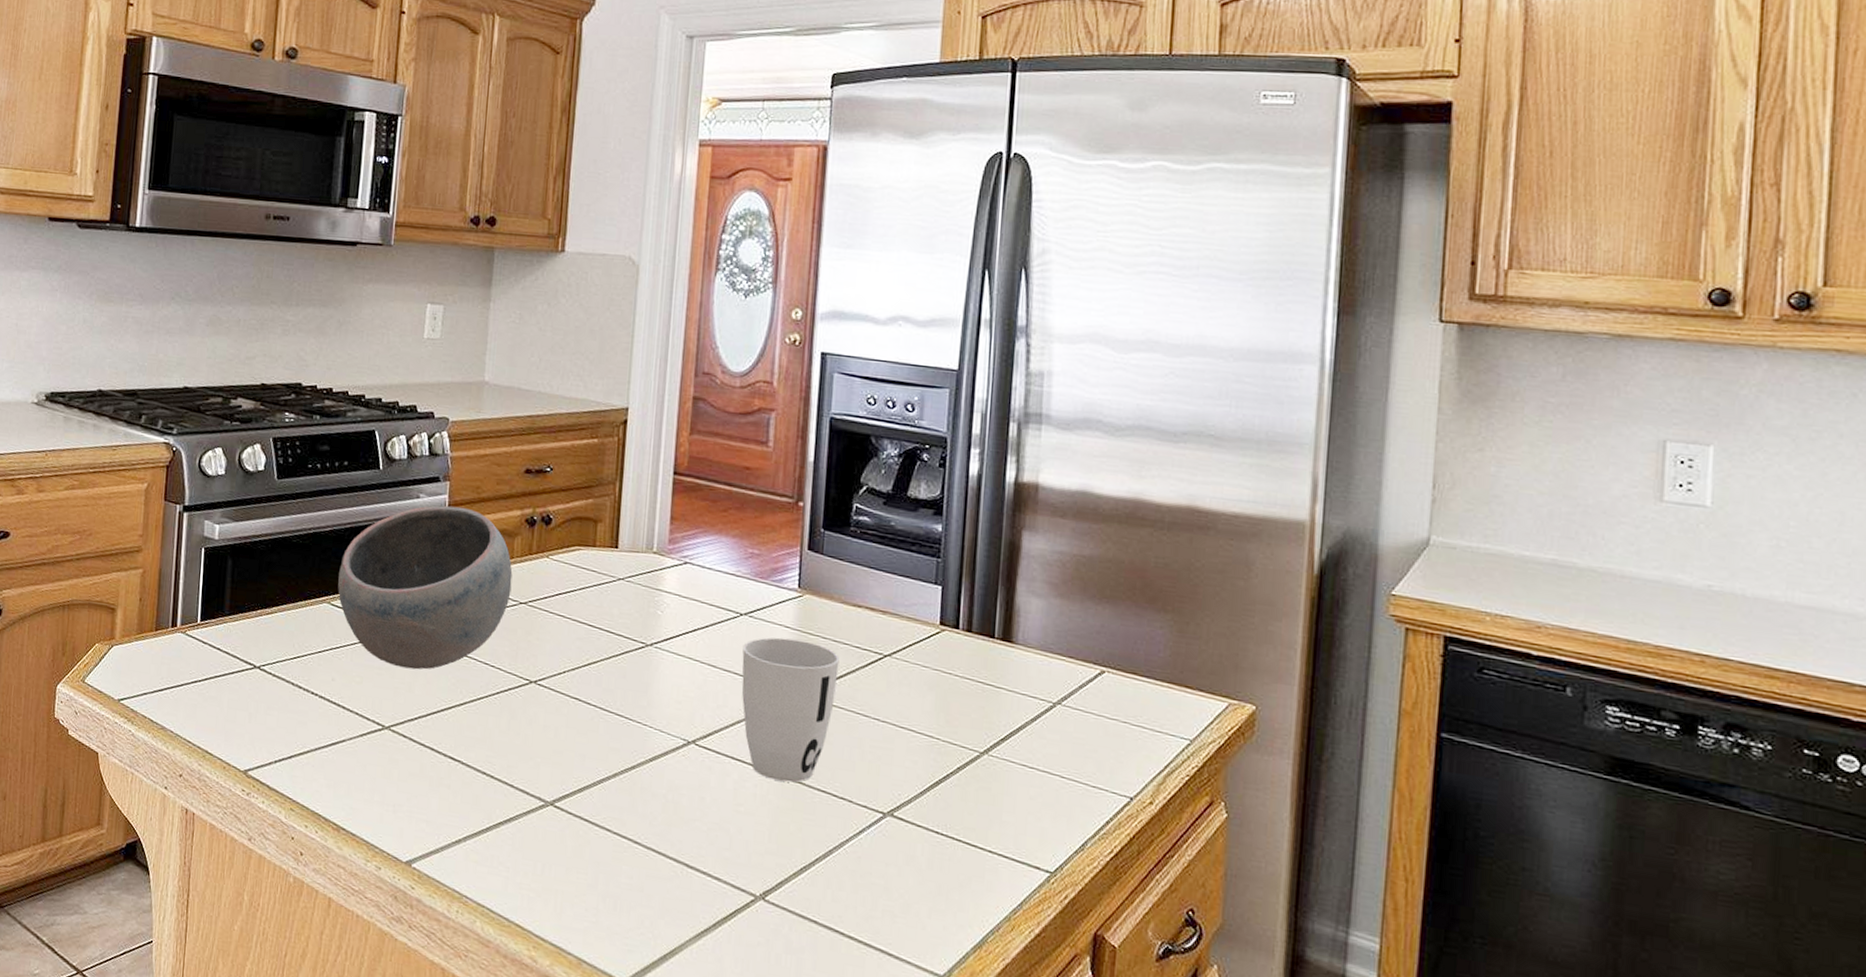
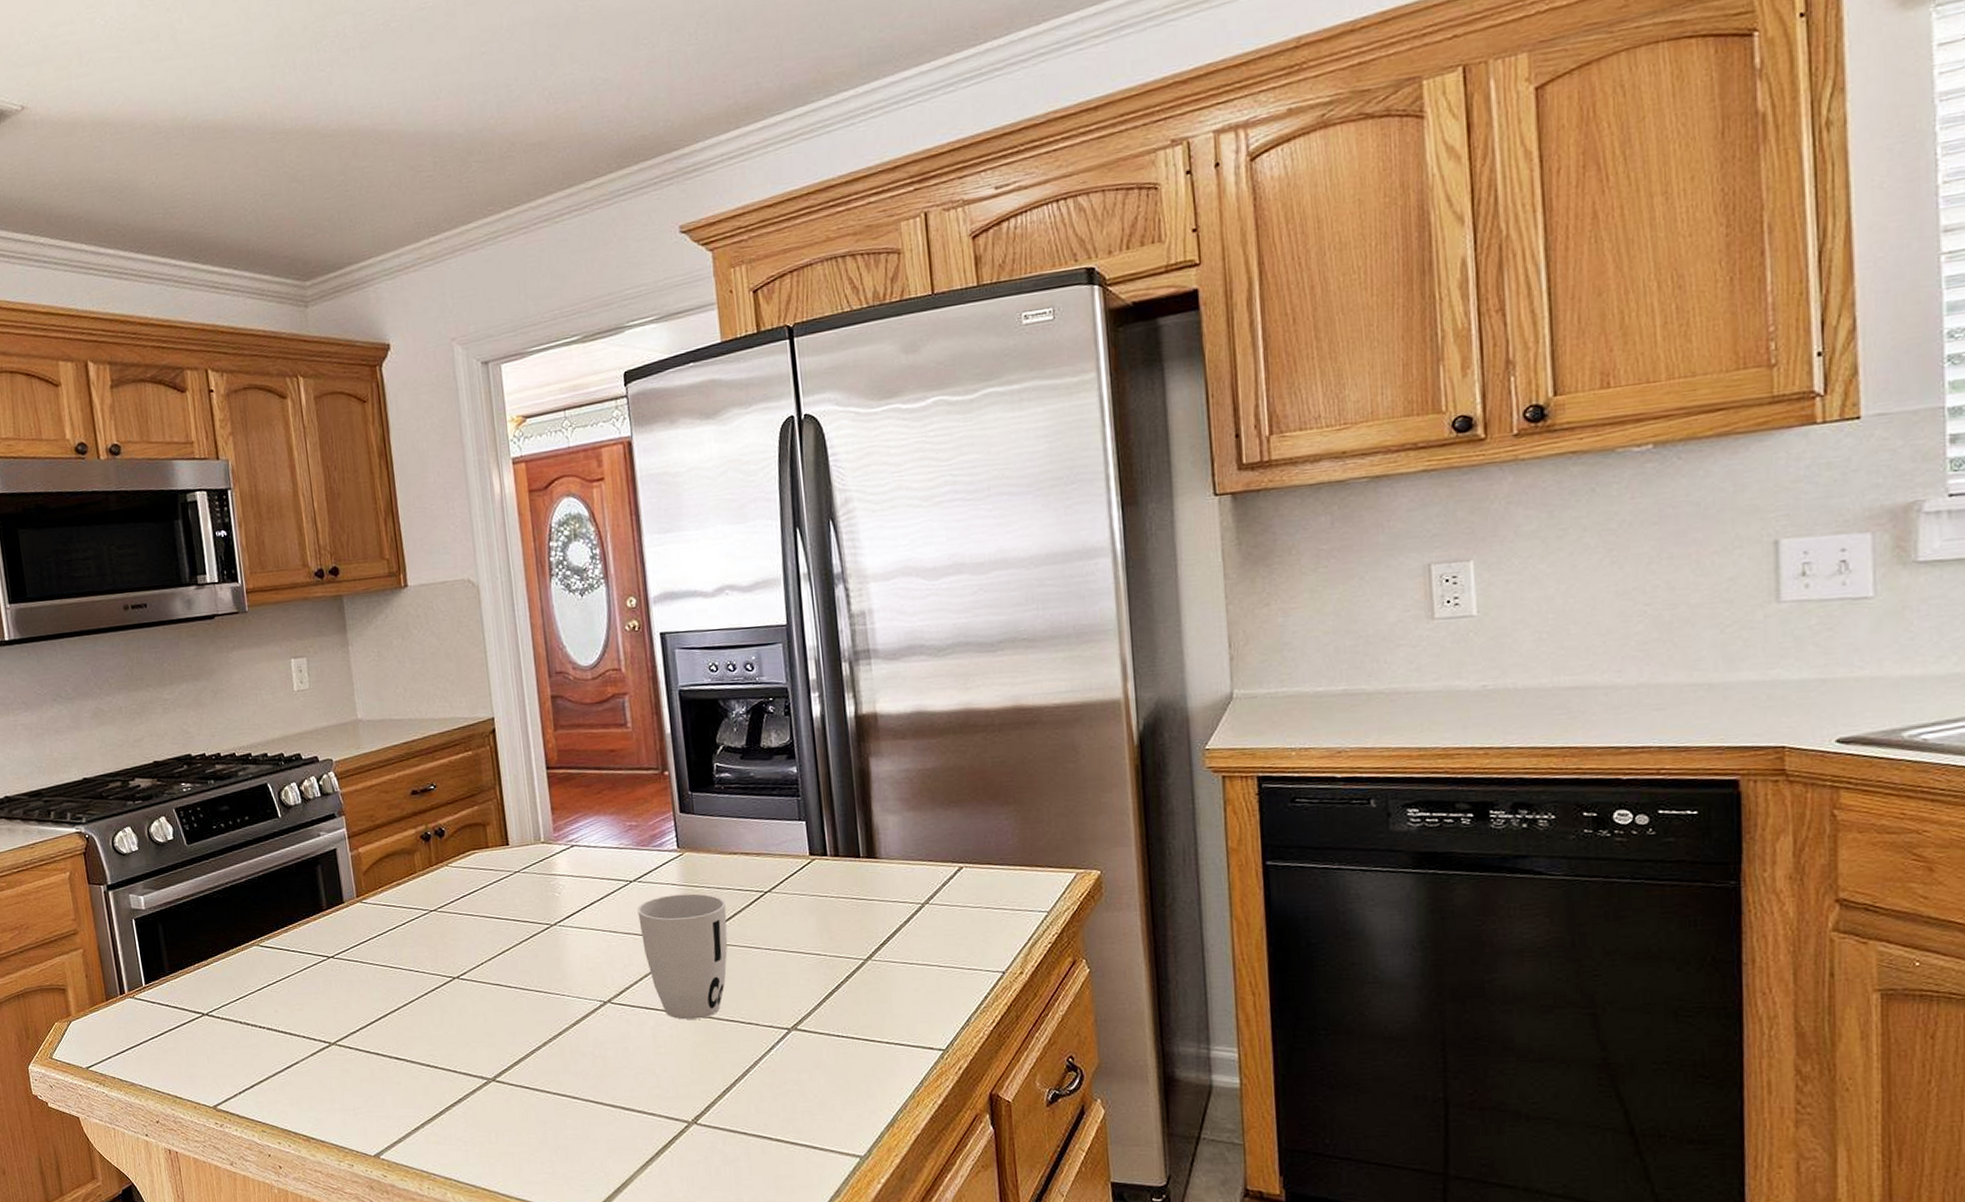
bowl: present [338,505,513,670] -> none [261,836,421,989]

